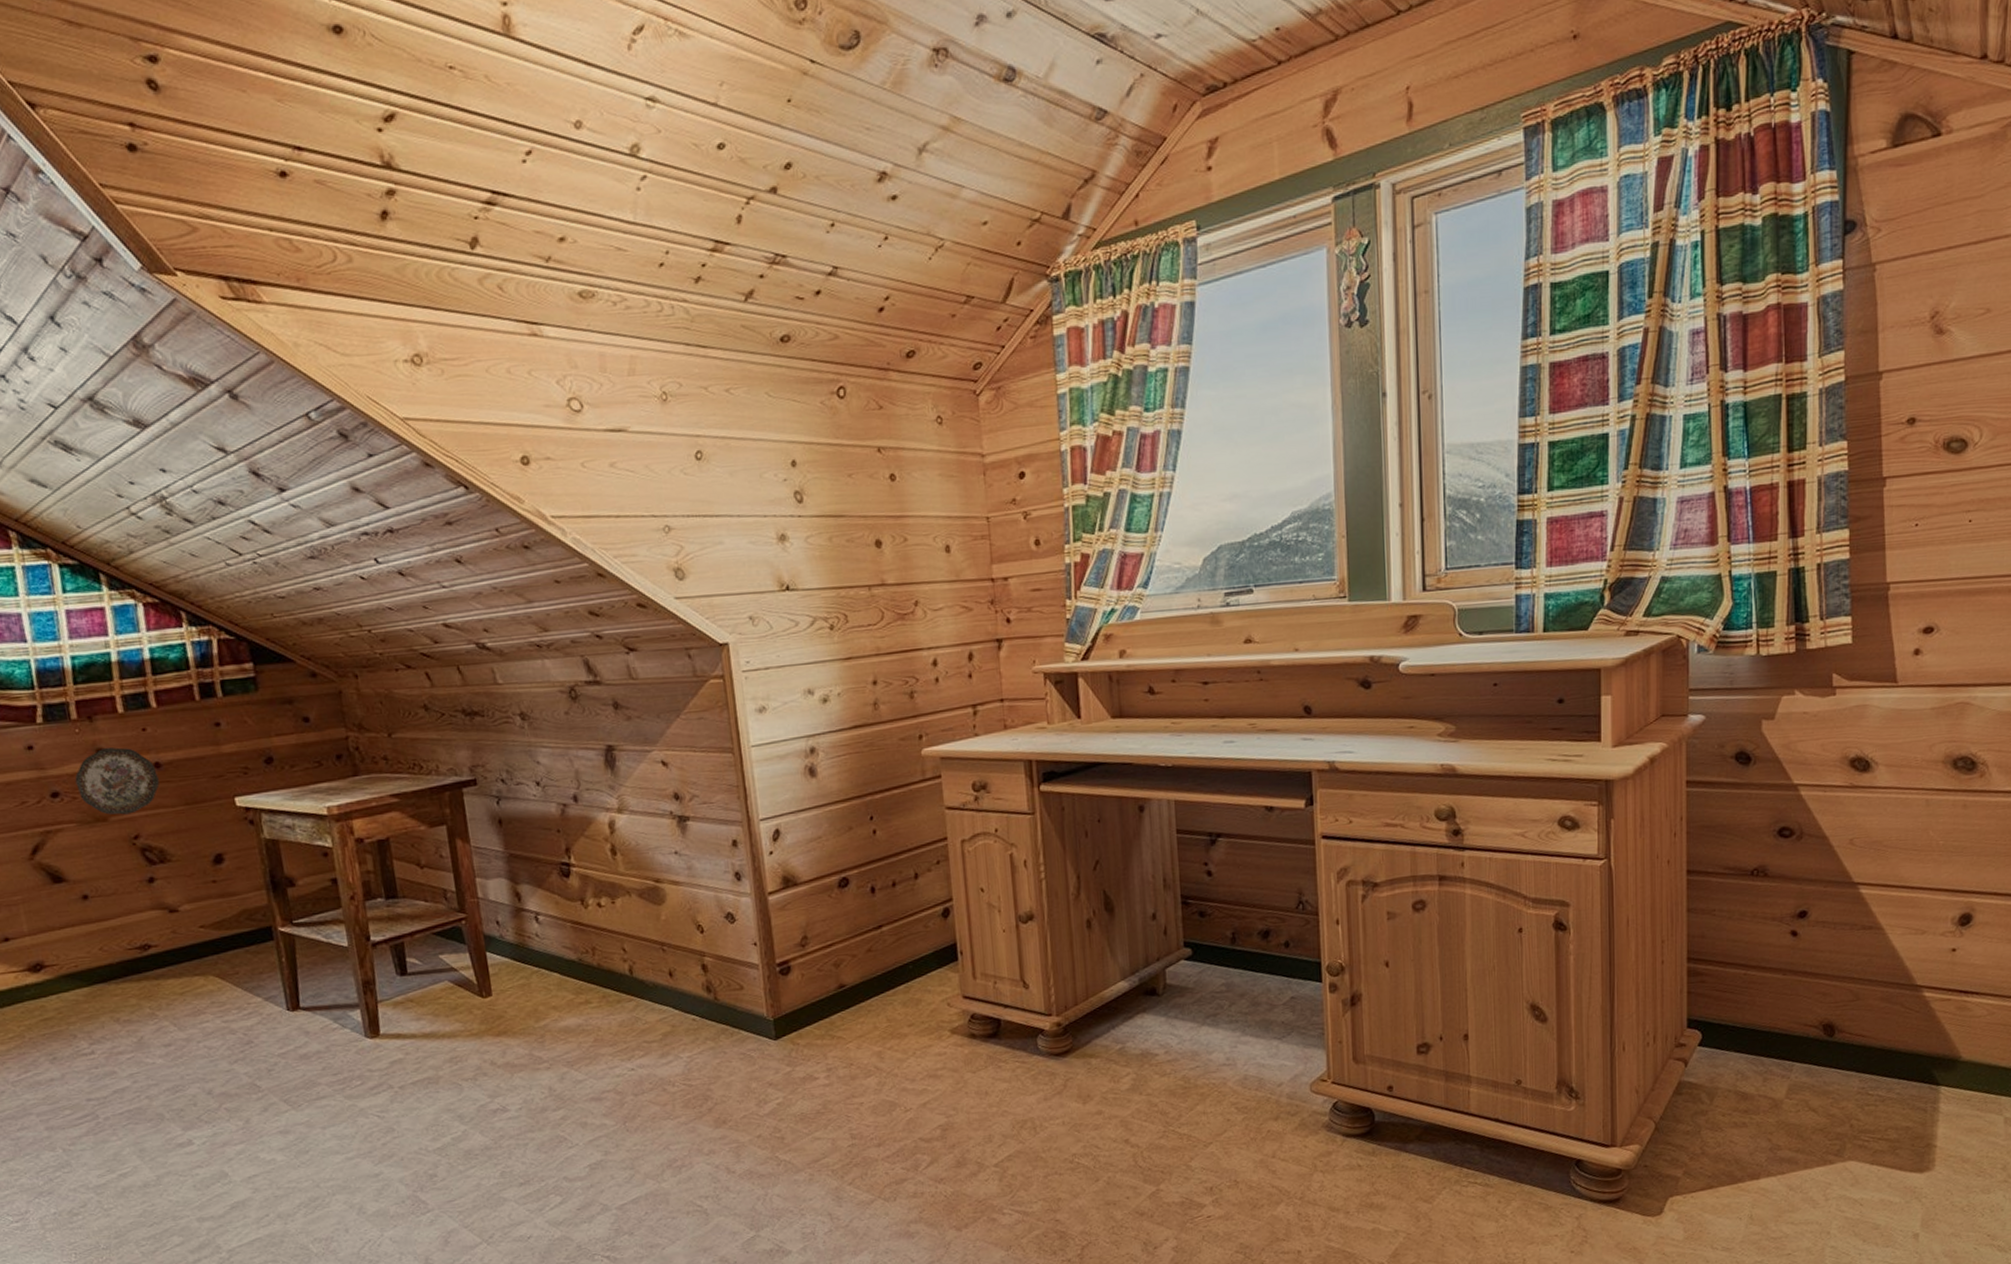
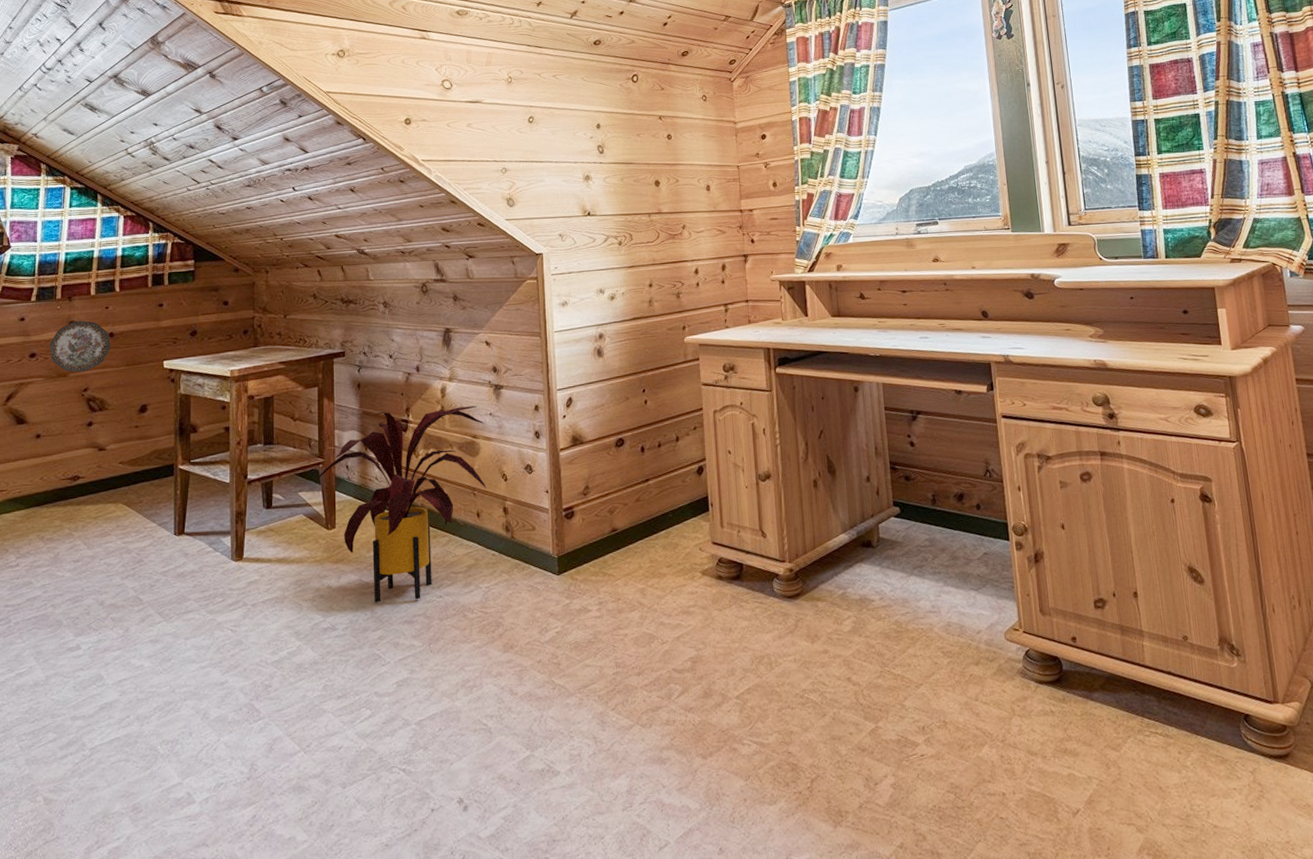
house plant: none [459,842,679,1080] -> present [315,406,487,603]

